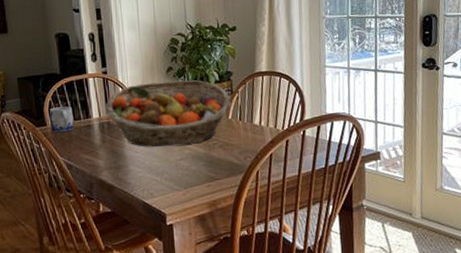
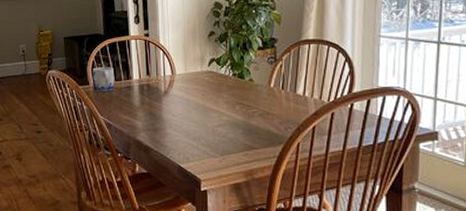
fruit basket: present [105,80,232,147] -> none [145,45,275,111]

